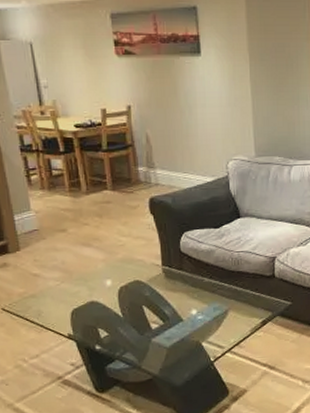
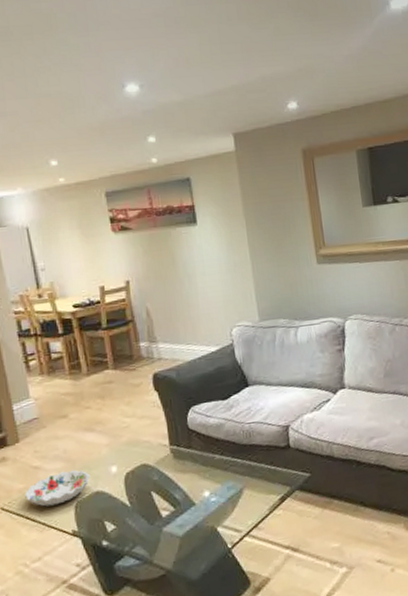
decorative bowl: none [24,280,86,311] -> present [25,469,90,507]

